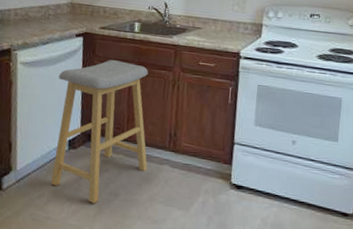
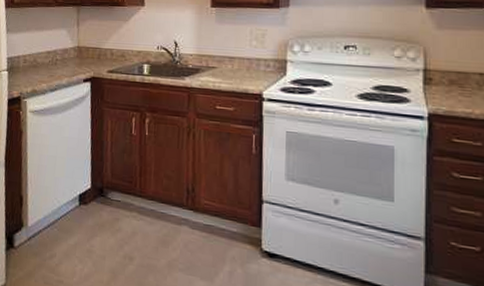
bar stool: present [51,60,148,203] -> none [62,106,164,267]

